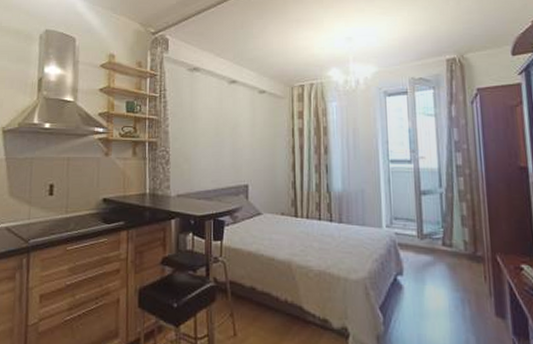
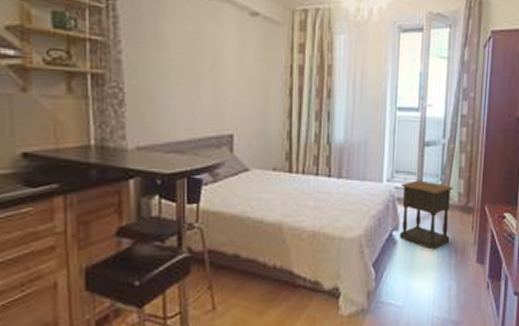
nightstand: none [401,227,461,298] -> present [399,180,453,250]

